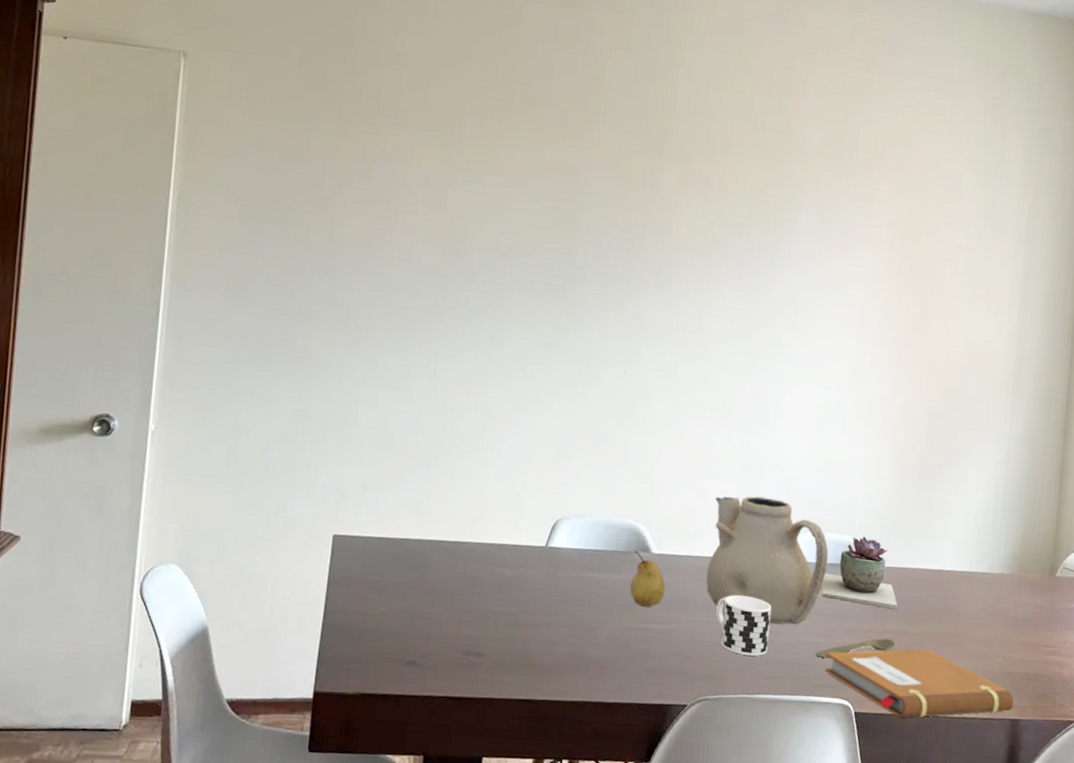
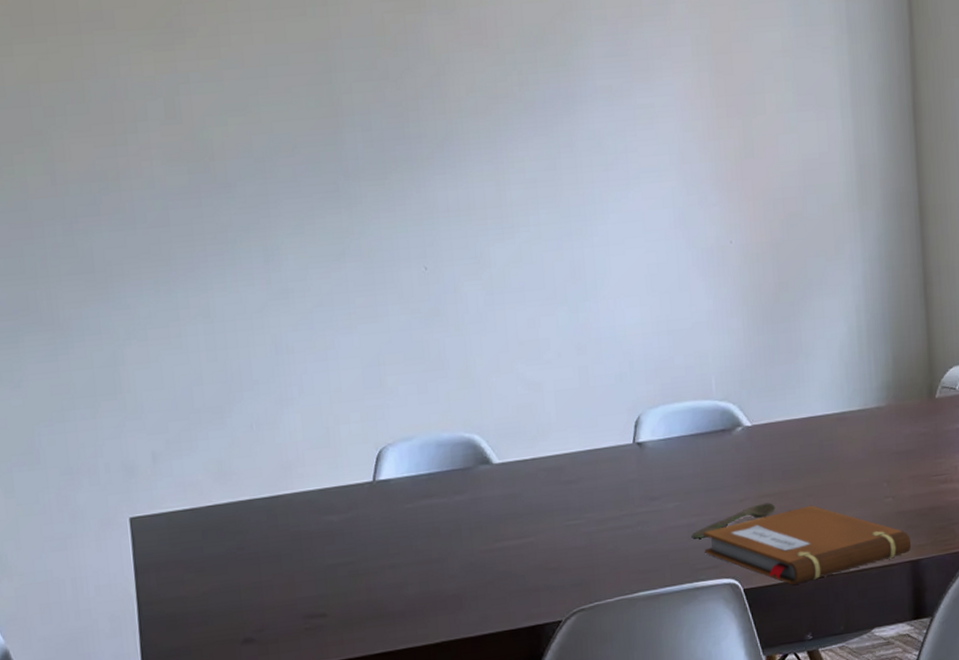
fruit: present [629,550,665,608] -> none [473,464,516,525]
teapot: present [706,496,829,625] -> none [552,376,688,513]
cup: present [716,595,772,657] -> none [575,489,639,554]
succulent plant: present [821,536,898,610] -> none [685,397,772,473]

